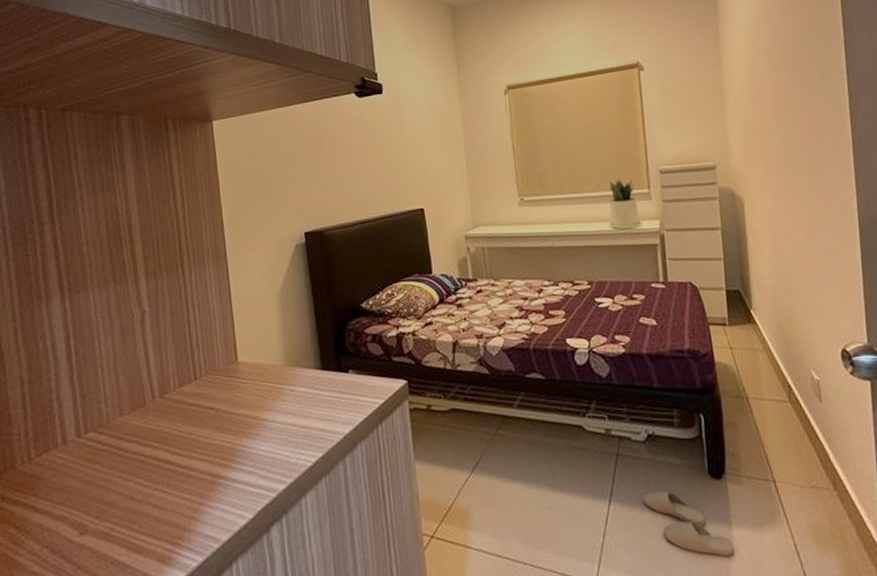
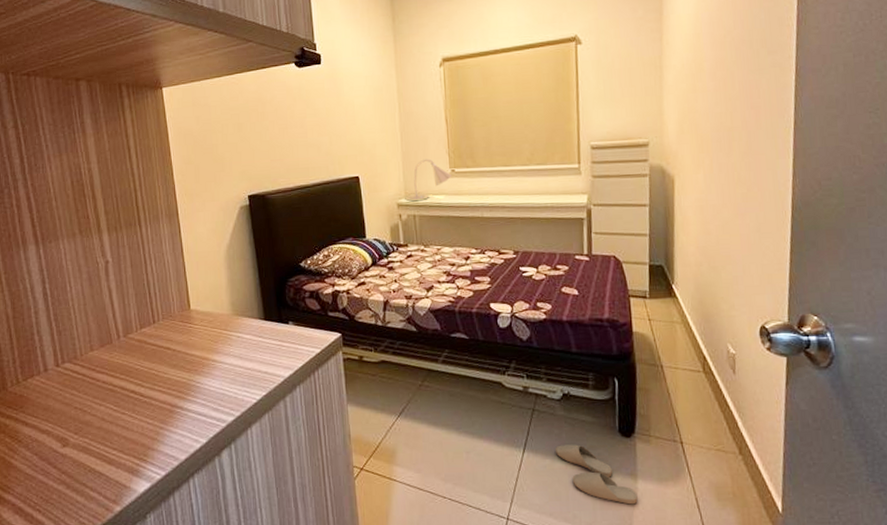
table lamp: none [471,188,521,233] -> present [404,159,452,202]
planter: present [608,179,642,230] -> none [537,154,570,203]

